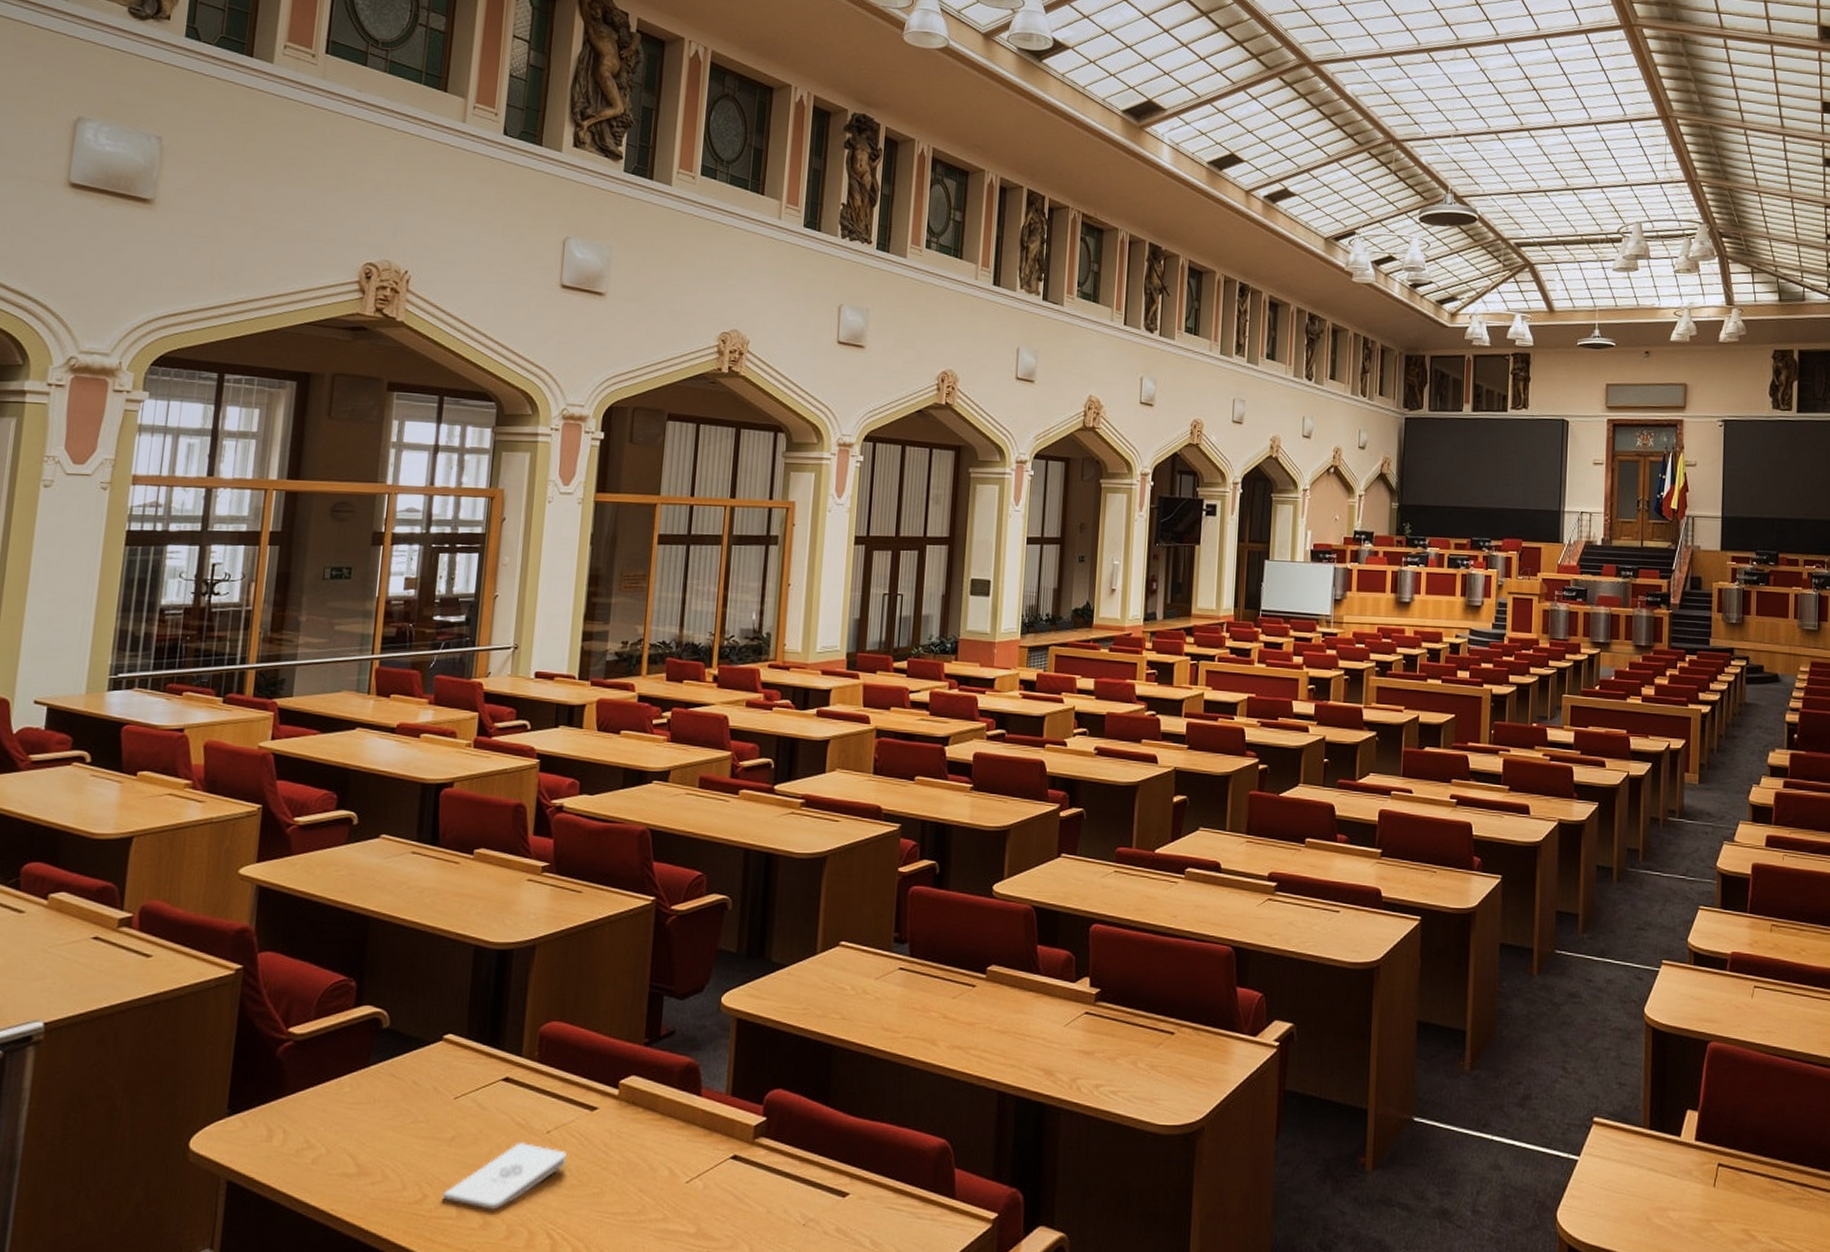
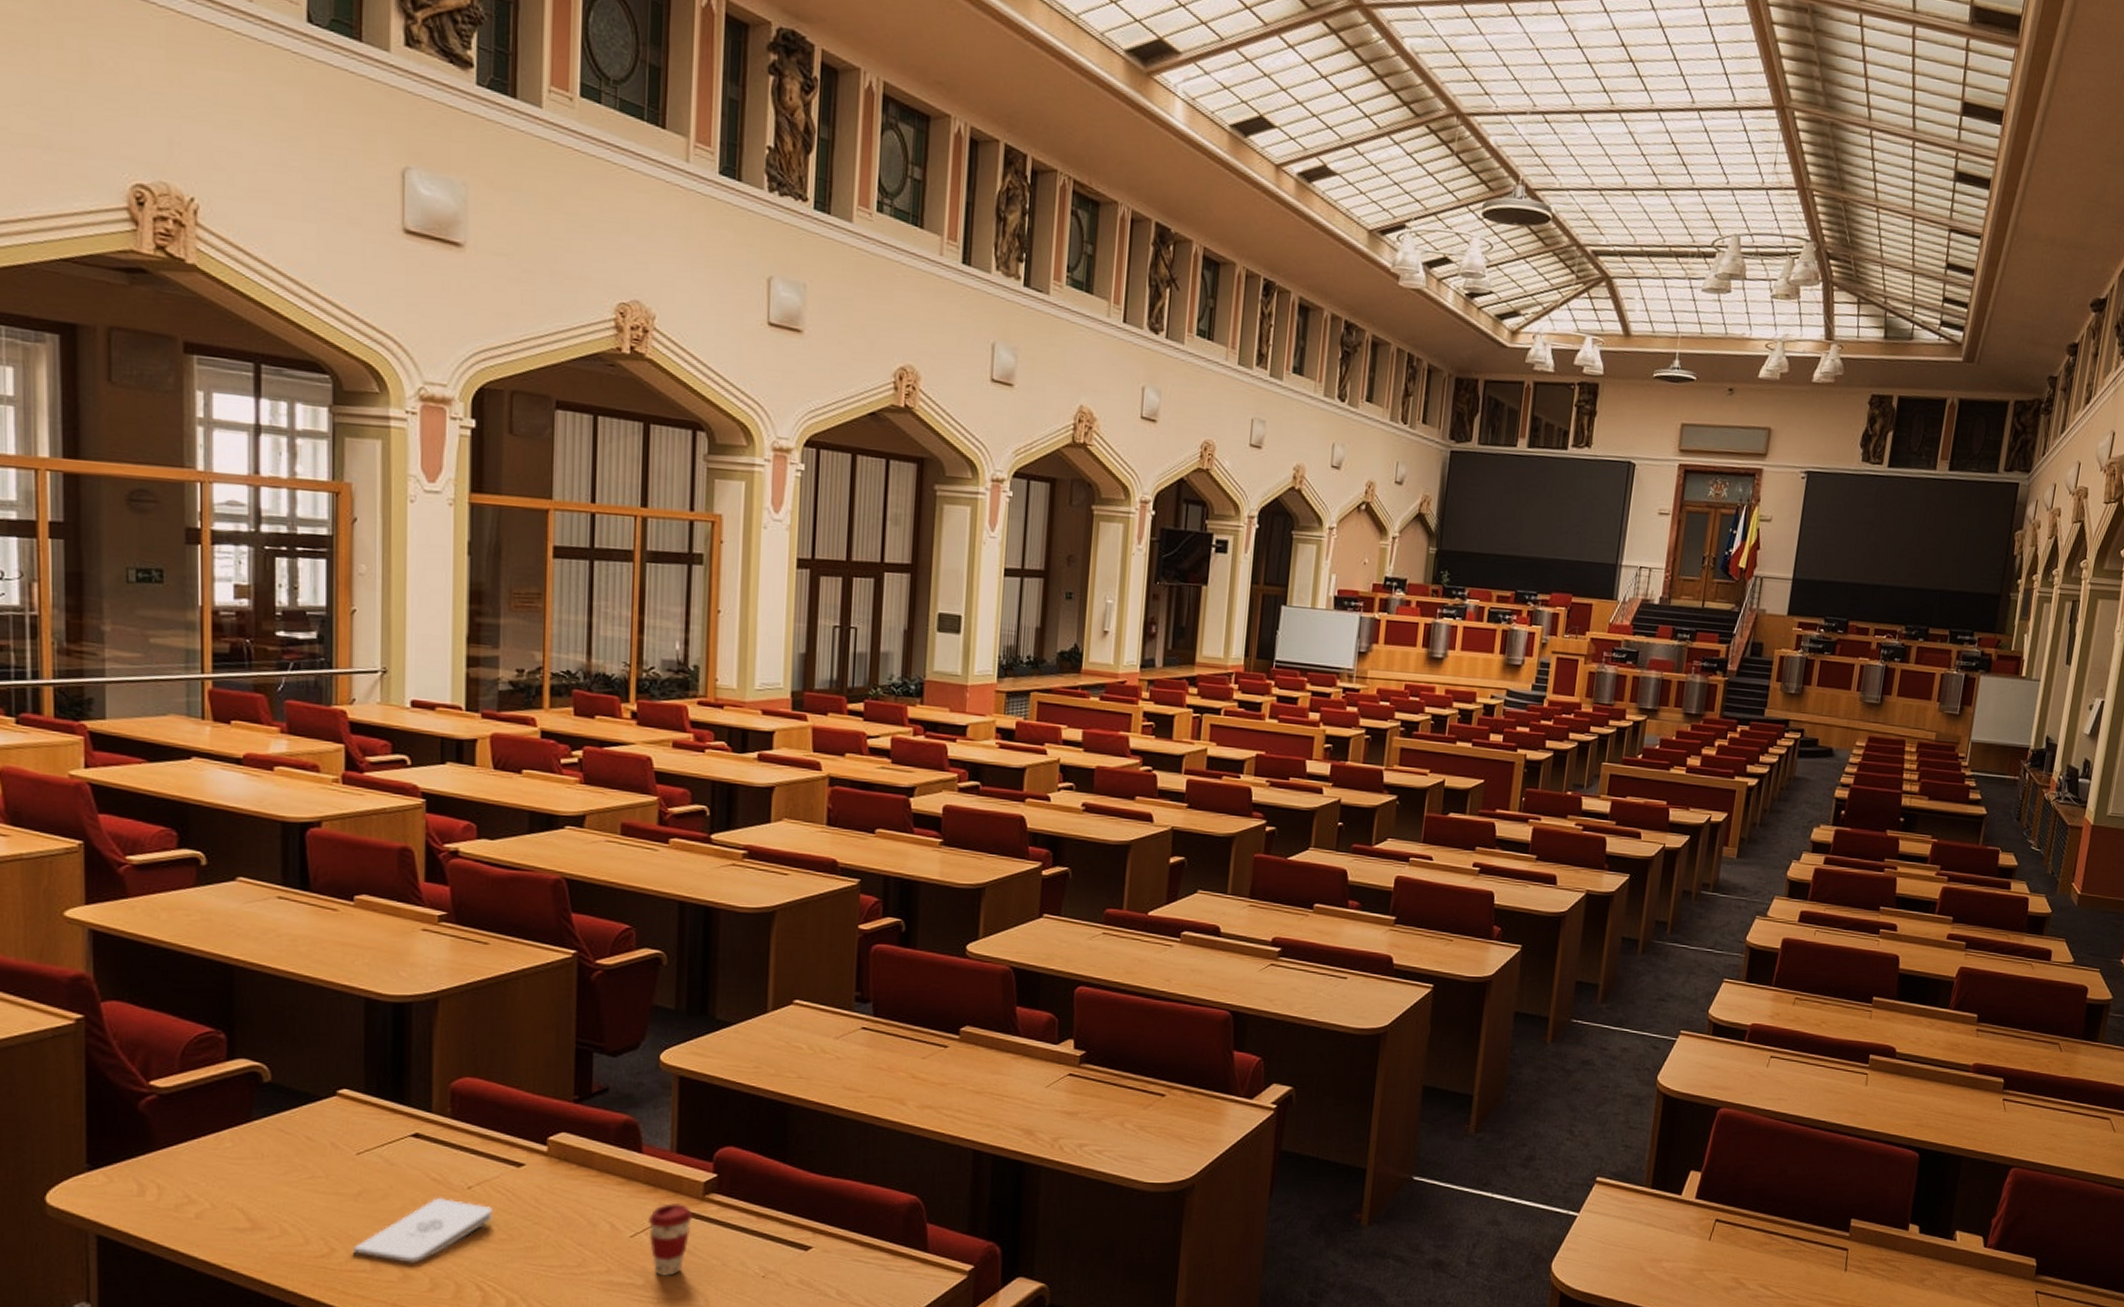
coffee cup: none [702,1147,744,1225] -> present [647,1202,694,1277]

